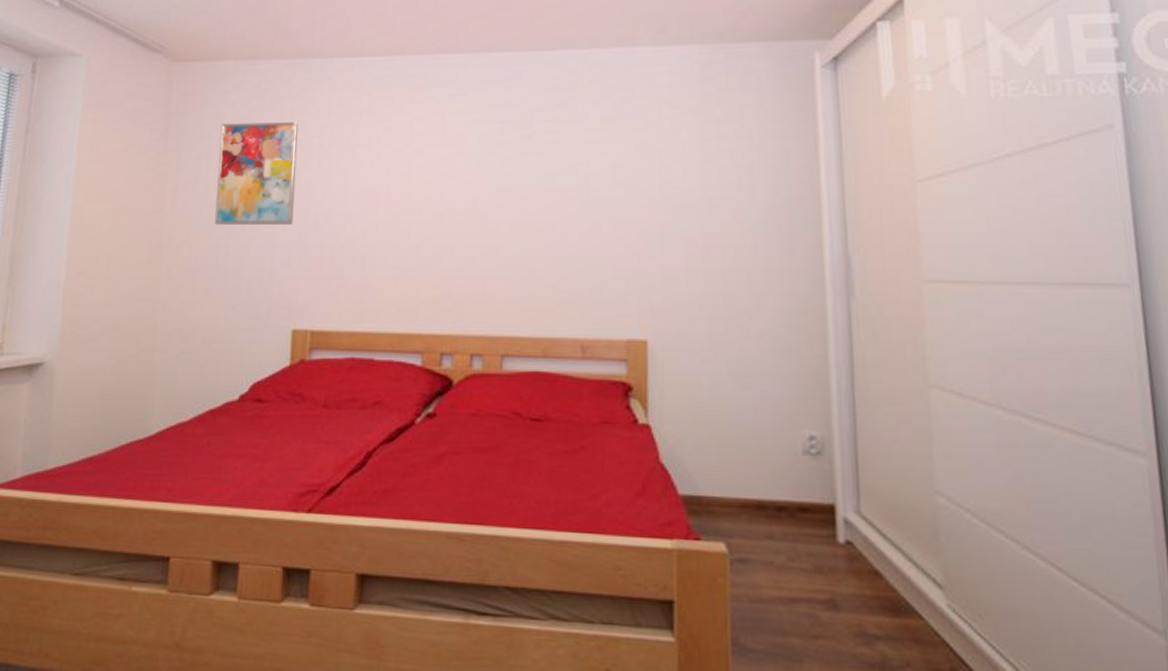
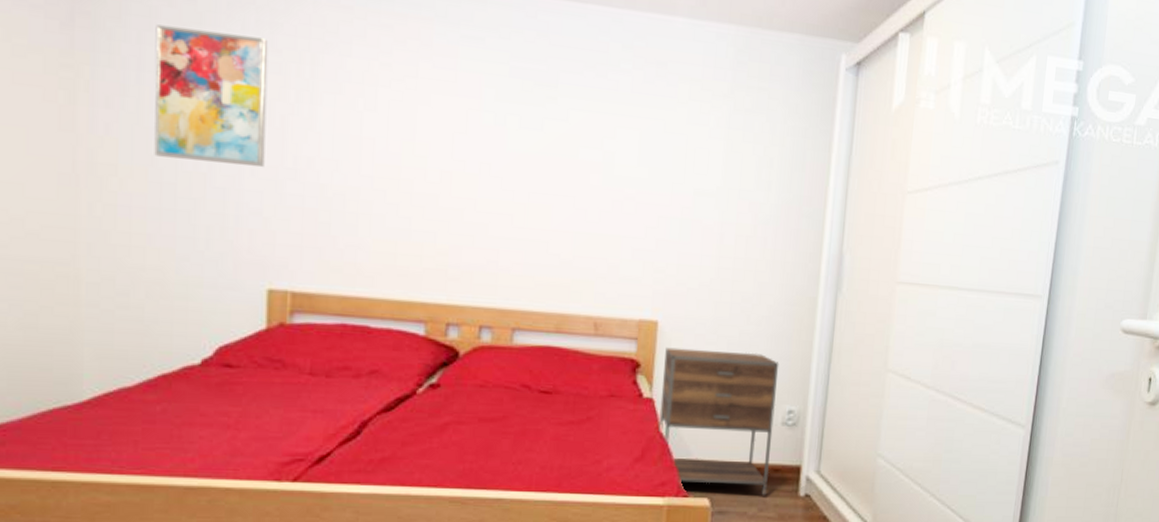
nightstand: none [657,368,796,542] -> present [658,347,779,496]

